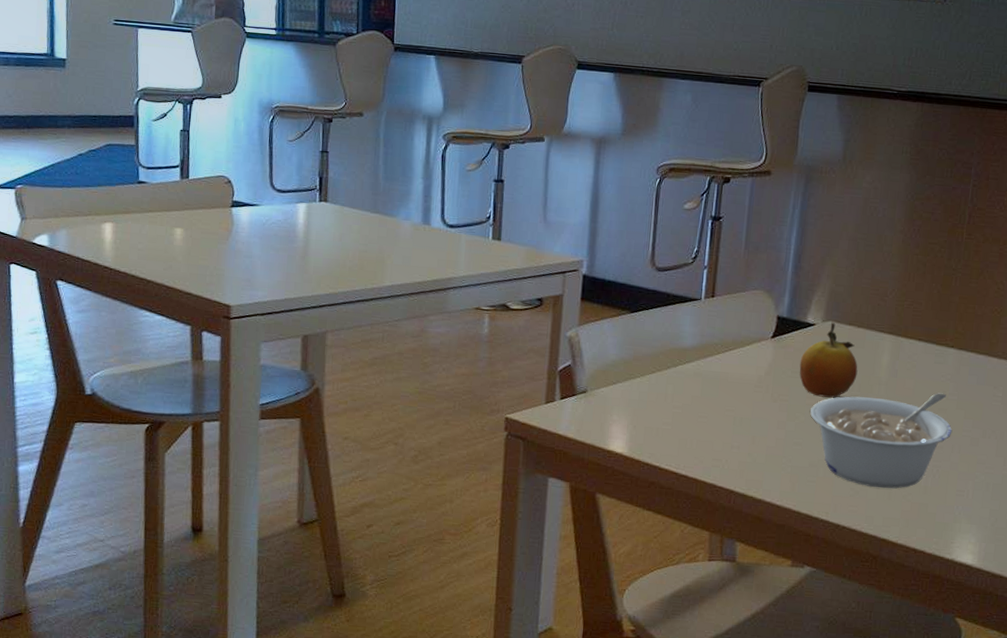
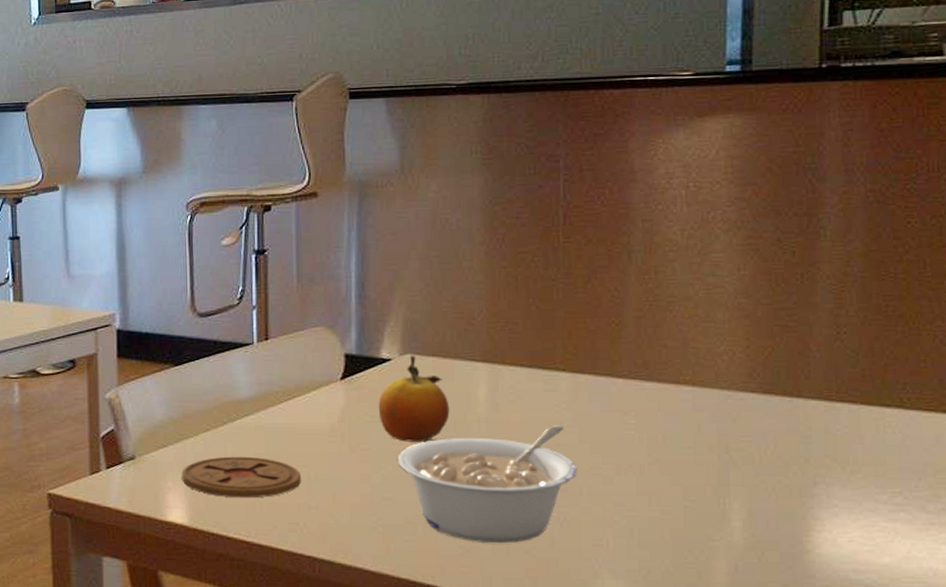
coaster: none [626,396,728,435] -> present [182,456,301,498]

